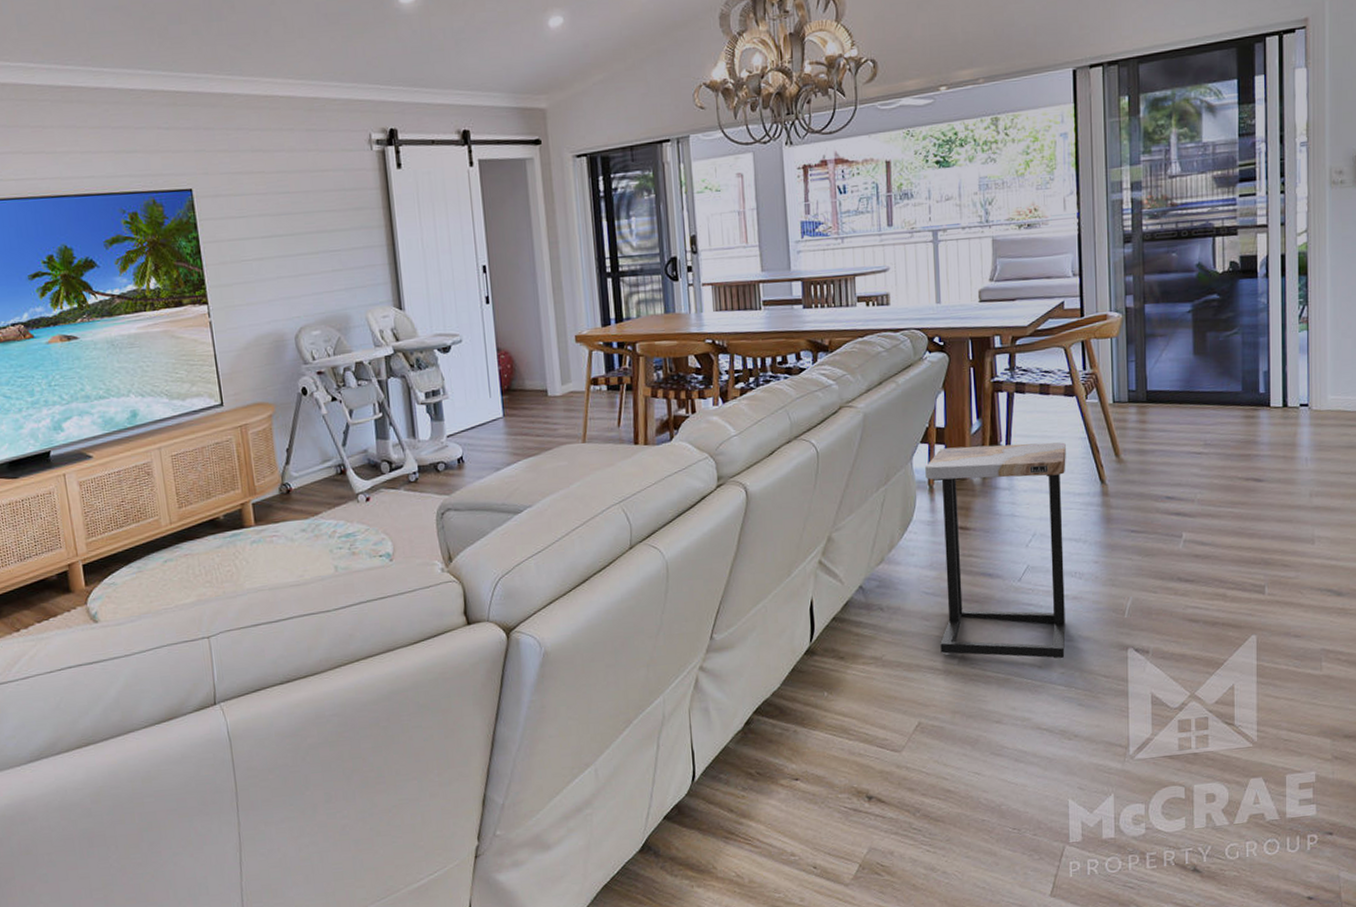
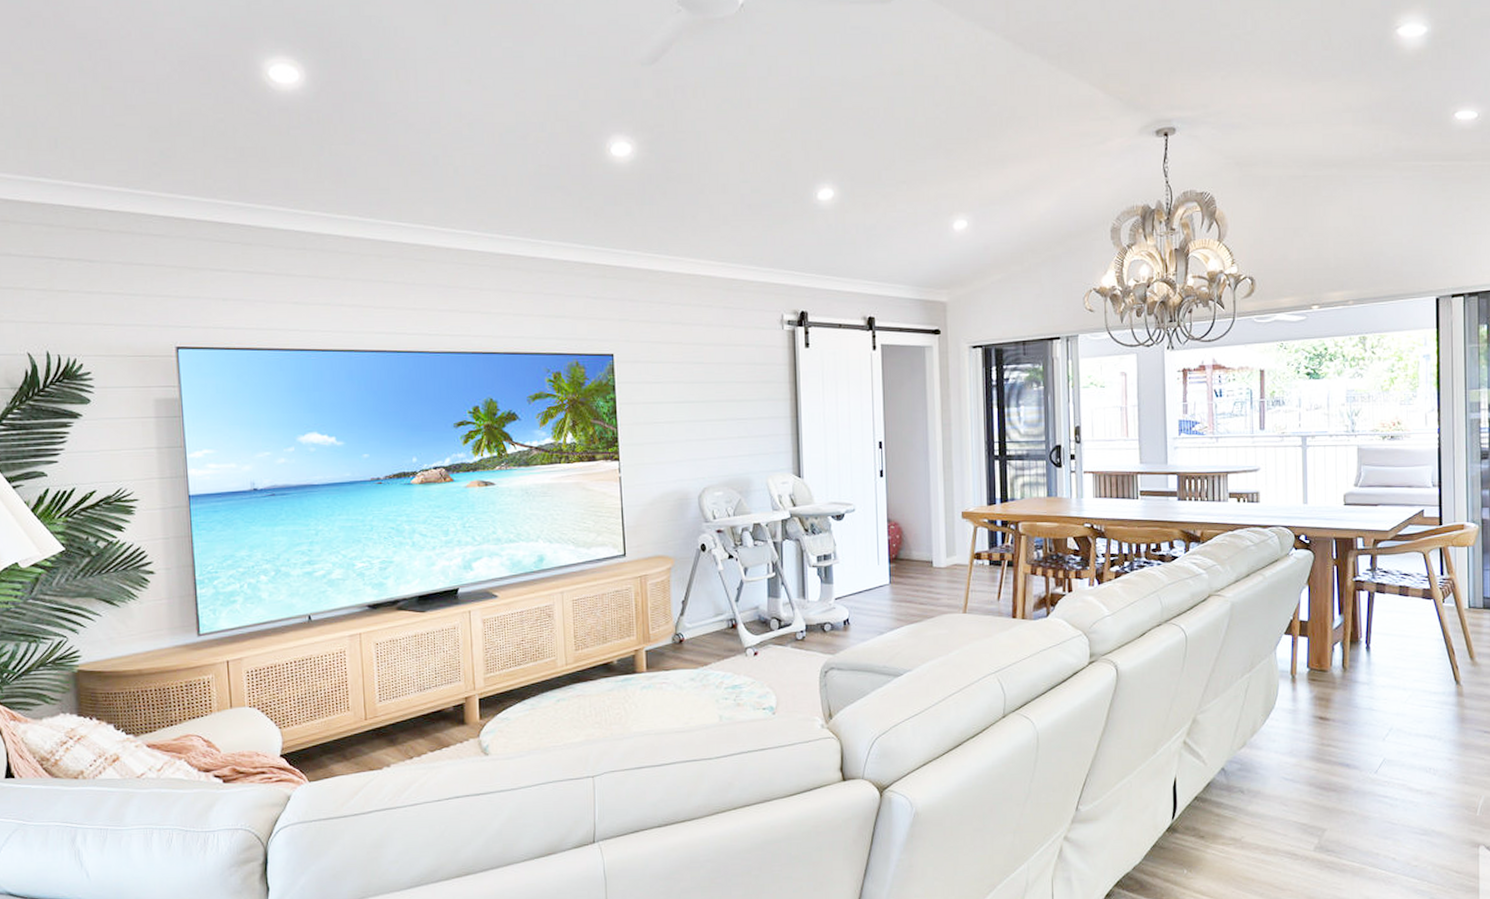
side table: present [925,442,1066,660] -> none [1288,640,1423,852]

